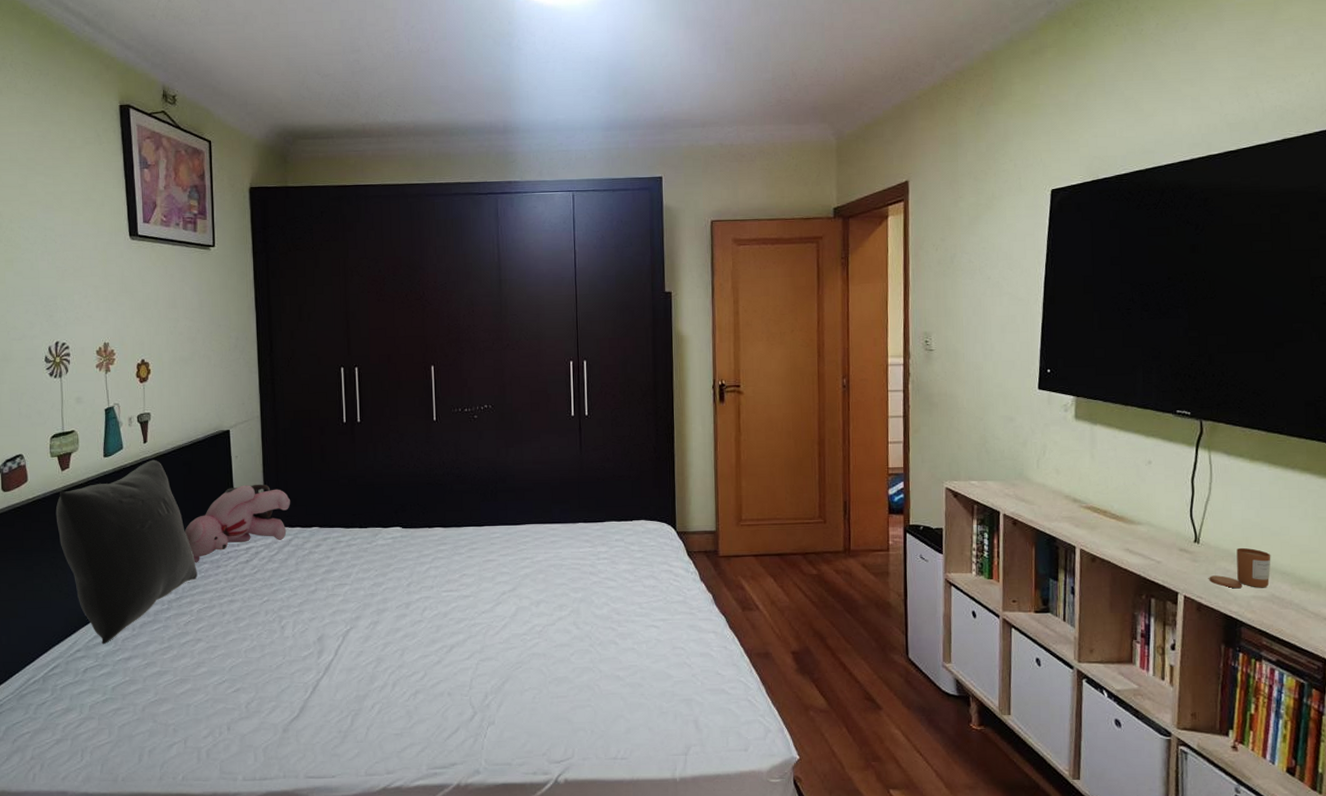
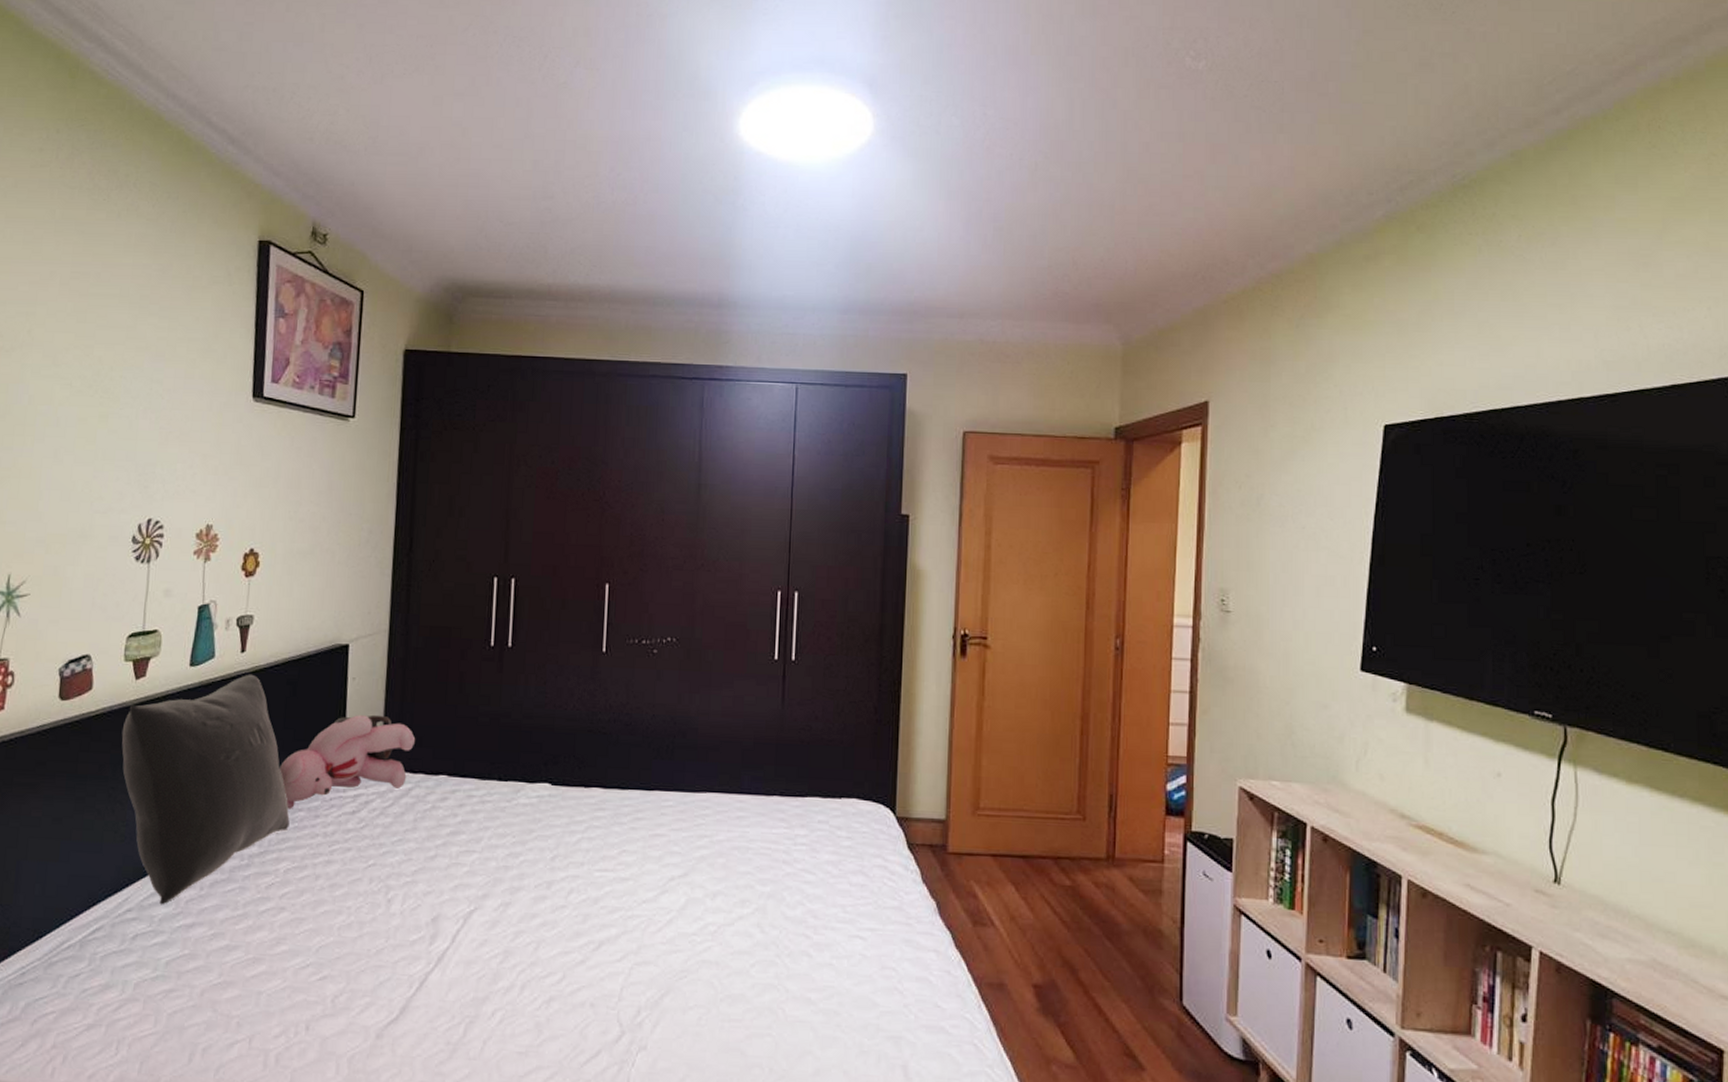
candle: present [1209,547,1271,589] -> none [1572,894,1652,950]

